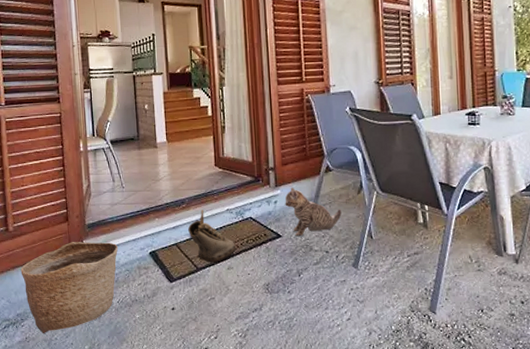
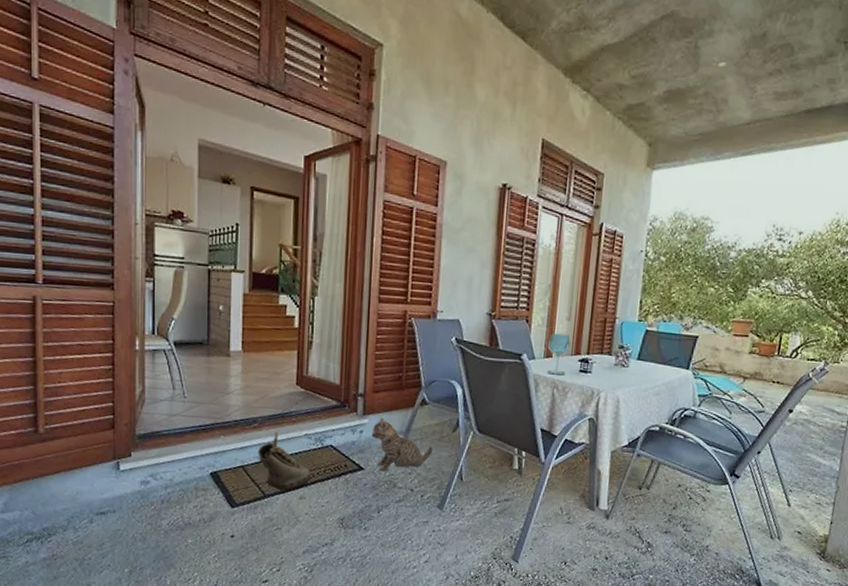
basket: present [20,241,119,333] -> none [51,452,174,552]
wine glass: none [434,91,456,131] -> present [547,333,571,376]

